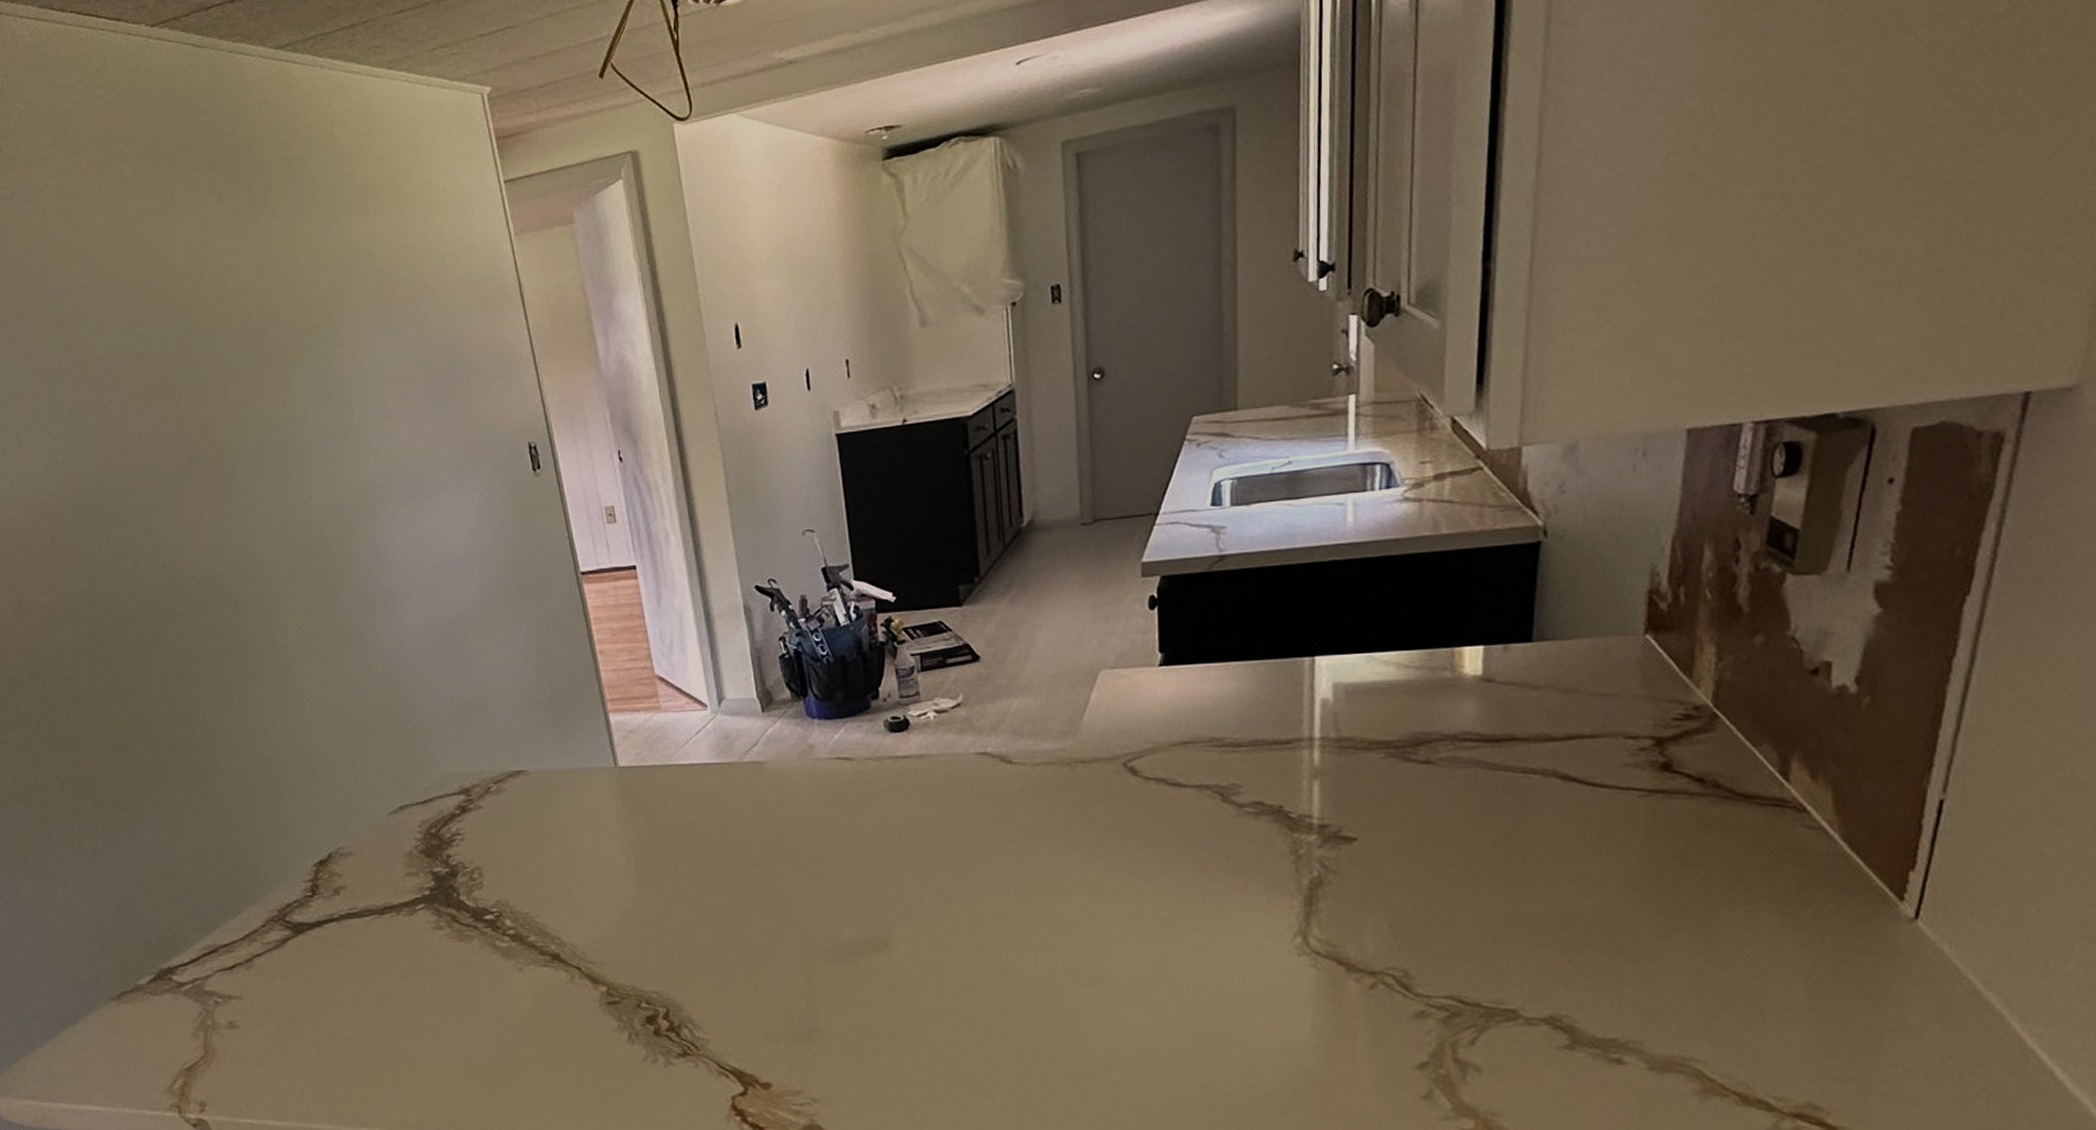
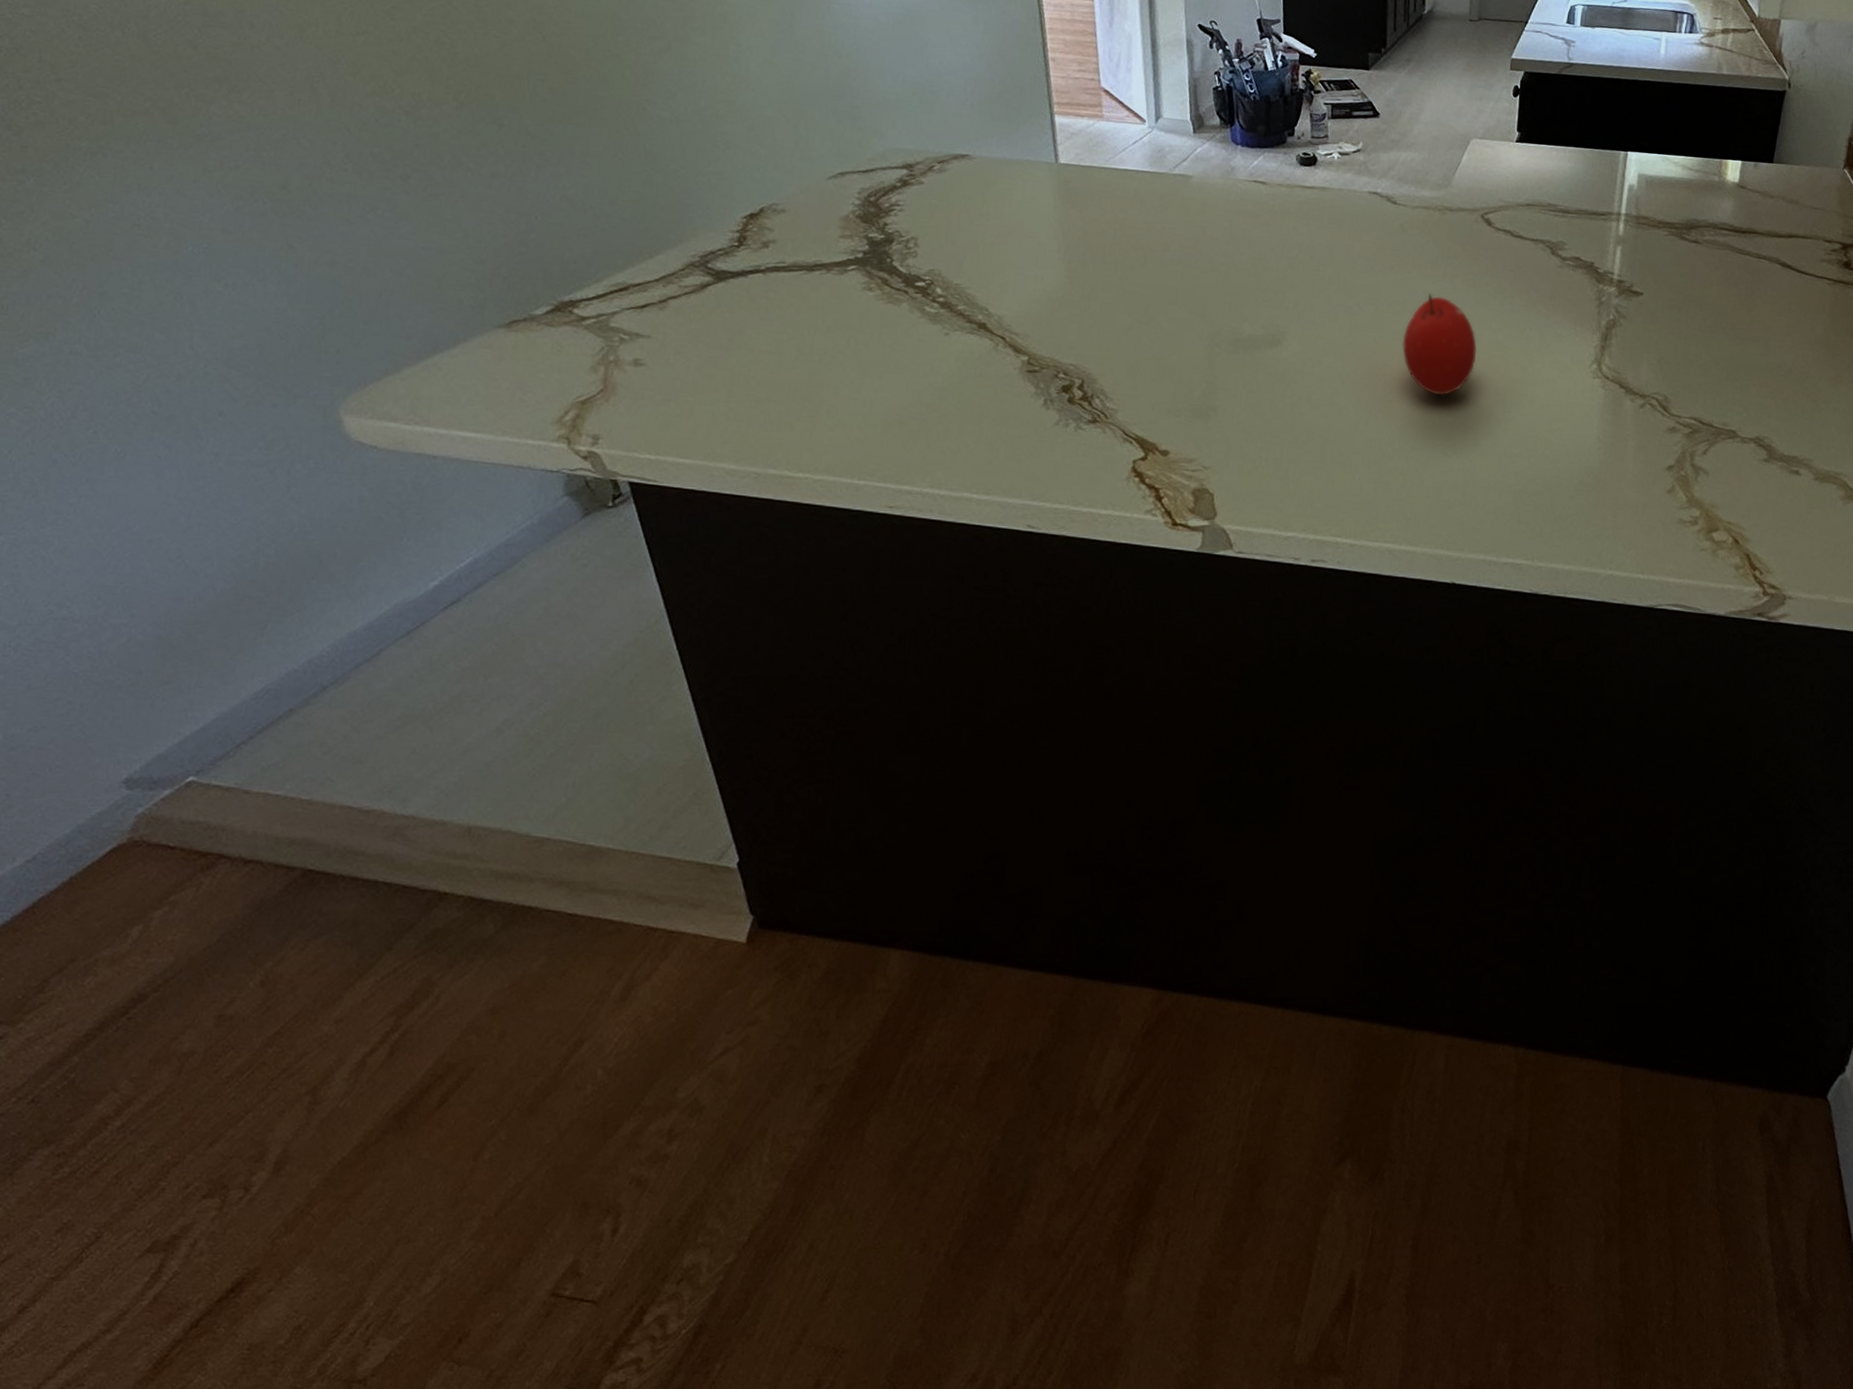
fruit: none [1037,868,1135,994] -> present [1402,293,1477,396]

